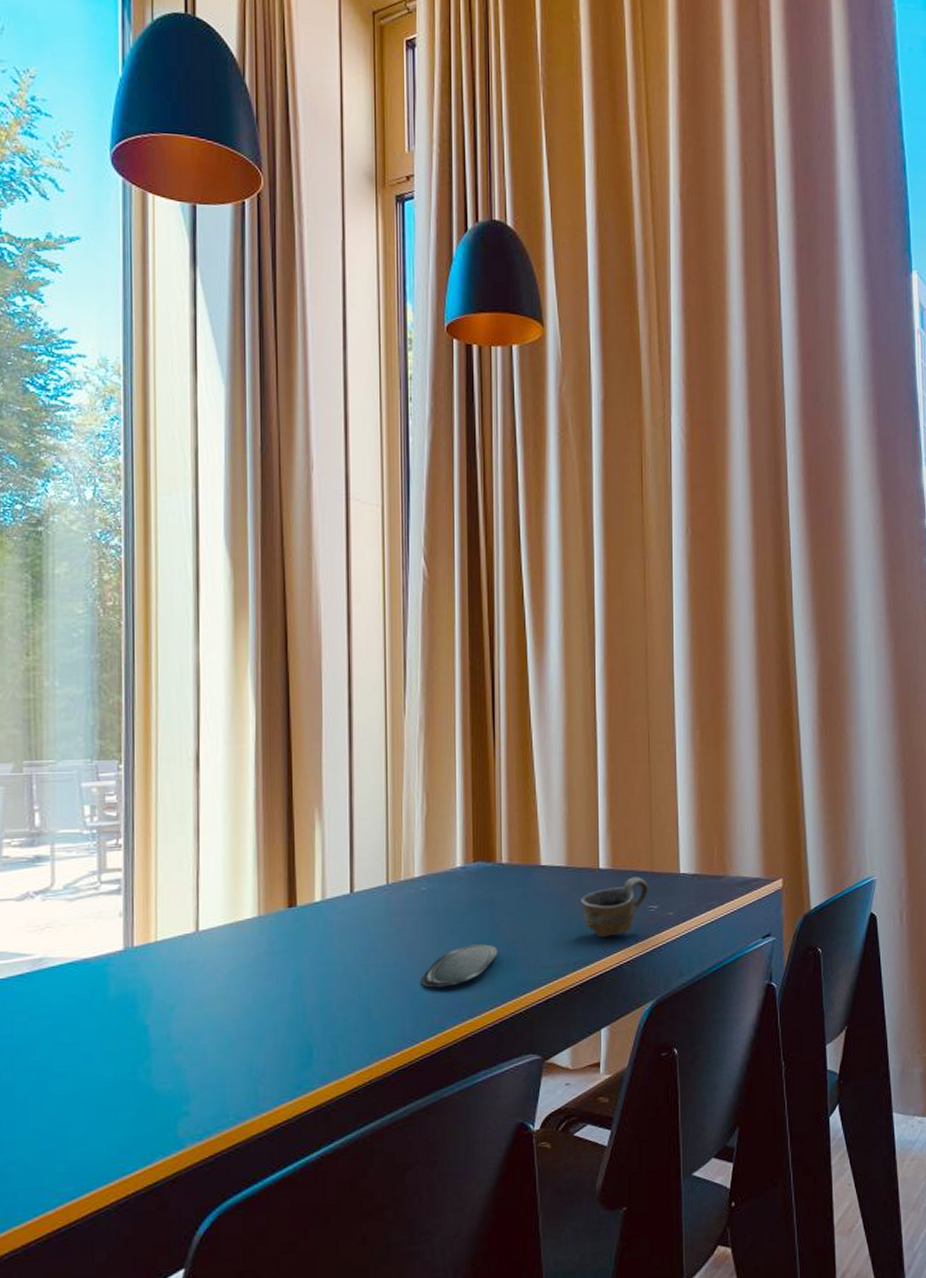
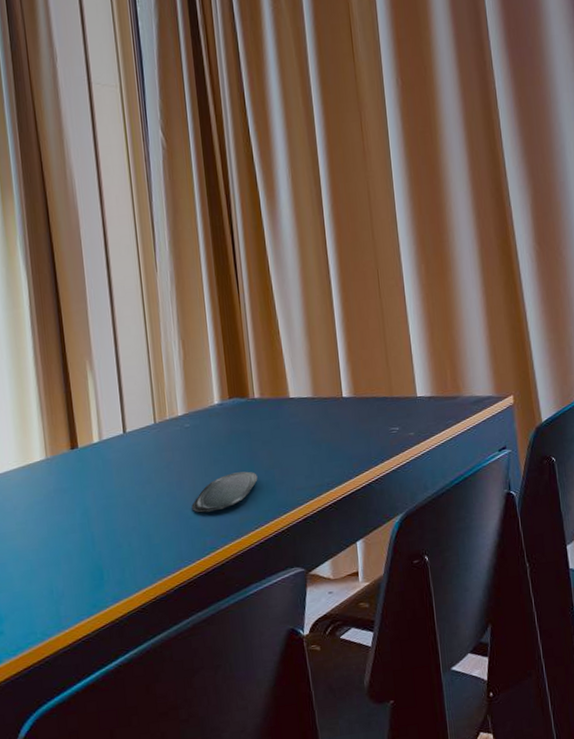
cup: present [581,877,649,938] -> none [328,402,390,460]

